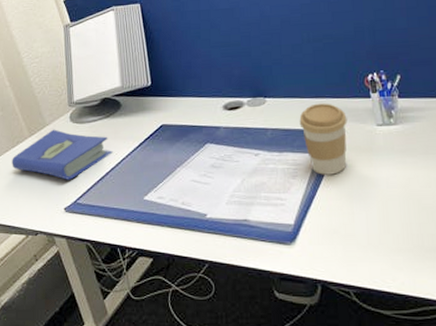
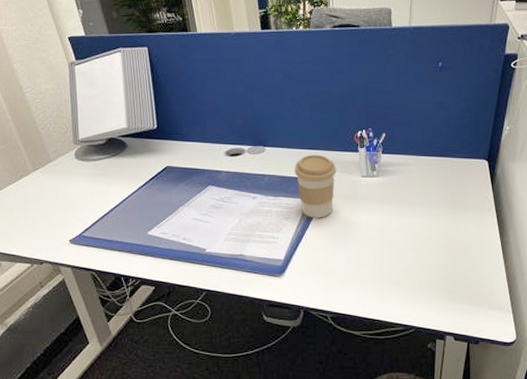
hardcover book: present [12,129,113,180] -> none [15,165,118,214]

